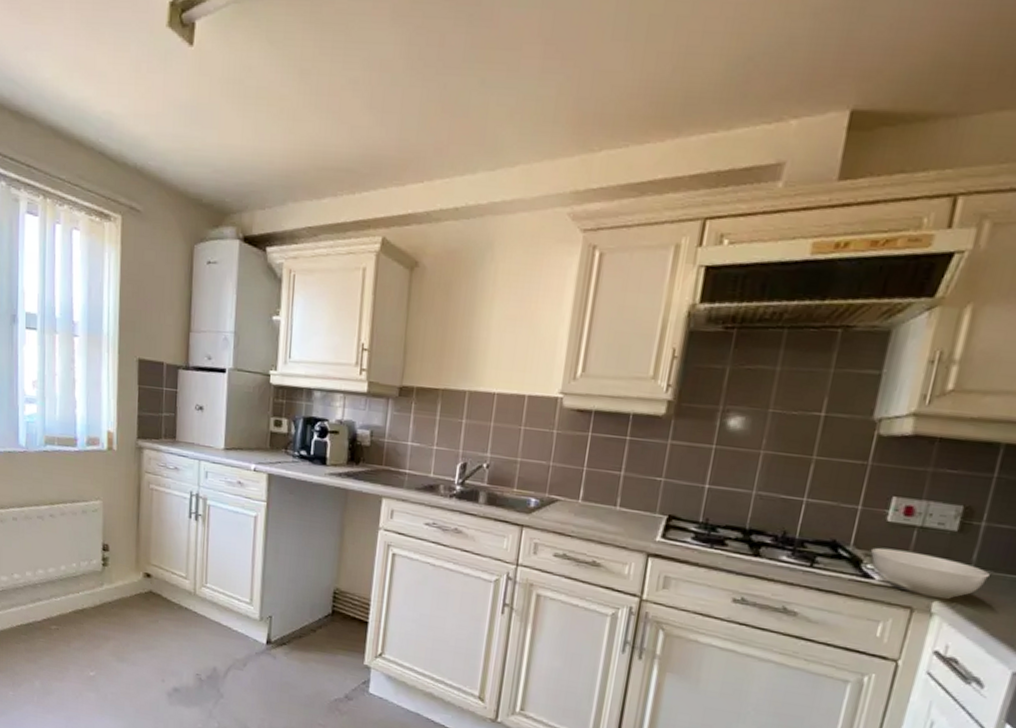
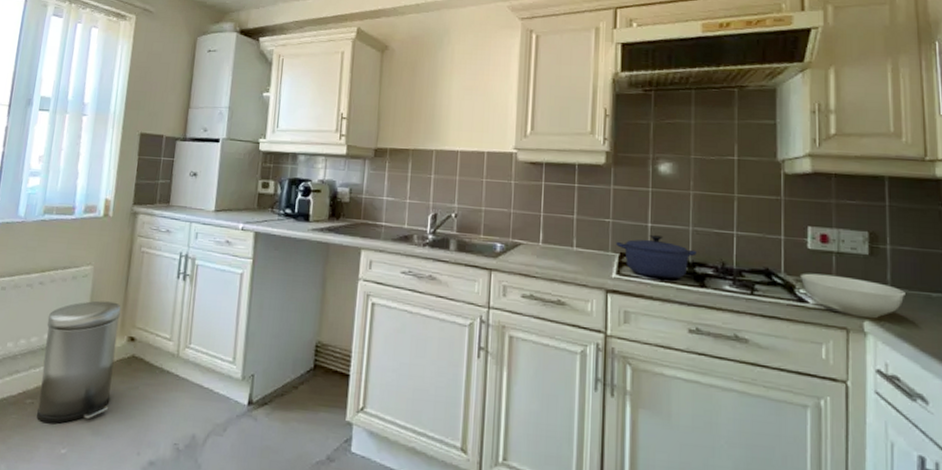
pedal bin: none [62,536,134,650] -> present [37,300,121,425]
cooking pot: none [665,496,757,547] -> present [616,234,697,280]

